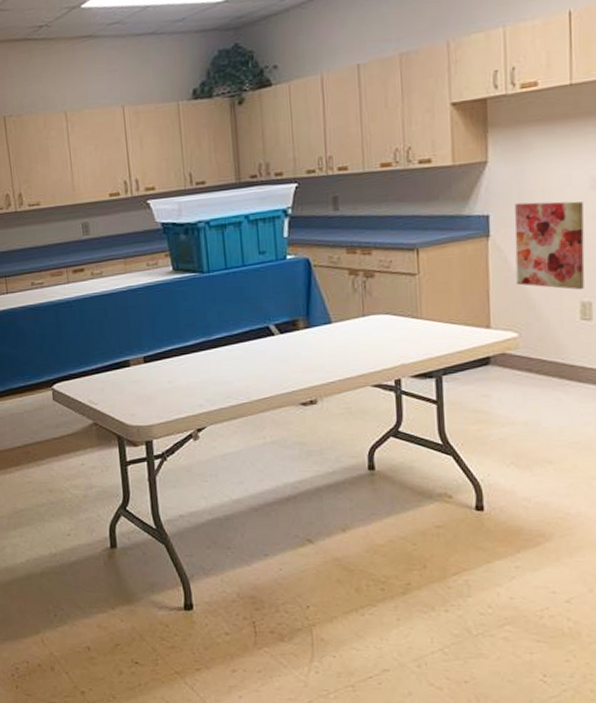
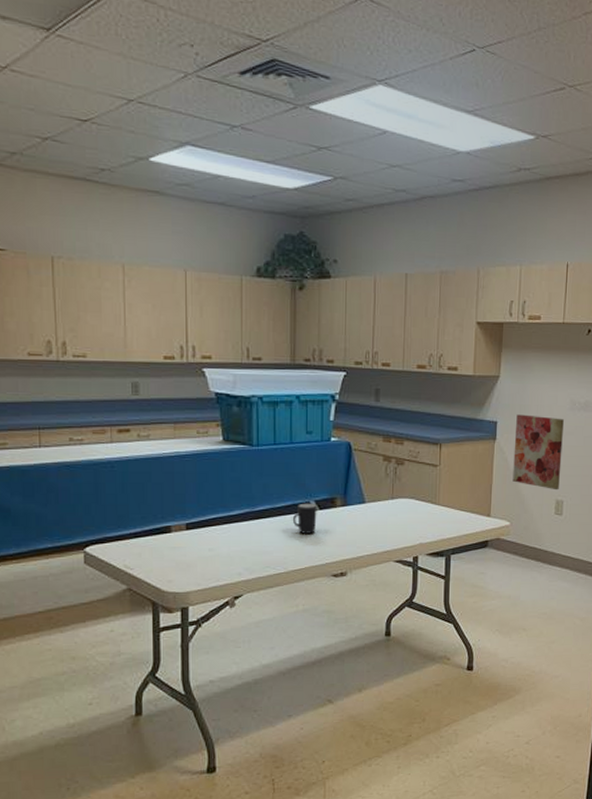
mug: none [251,327,278,361] -> present [292,503,317,534]

